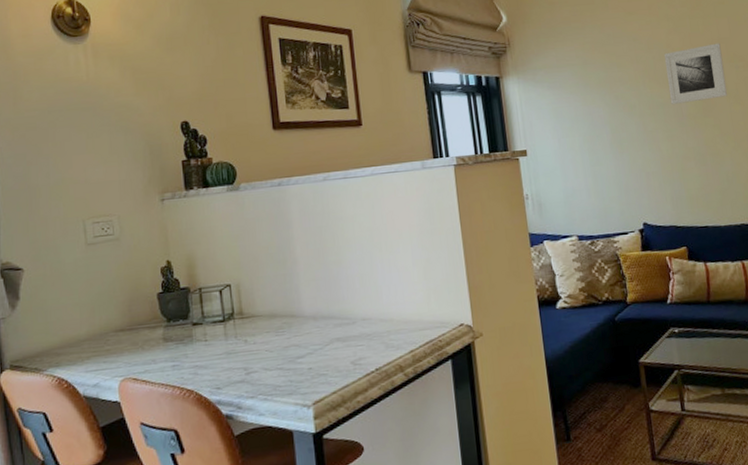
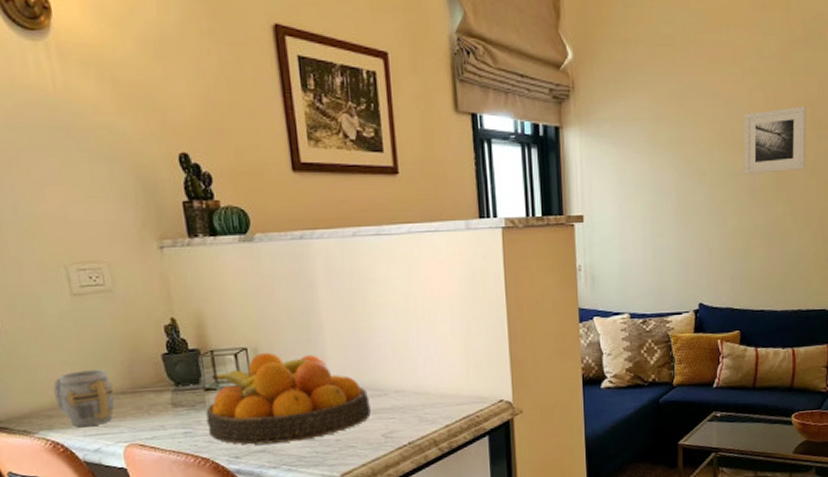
mug: none [64,309,115,364] -> present [53,369,115,427]
fruit bowl: none [192,287,340,376] -> present [206,352,371,445]

